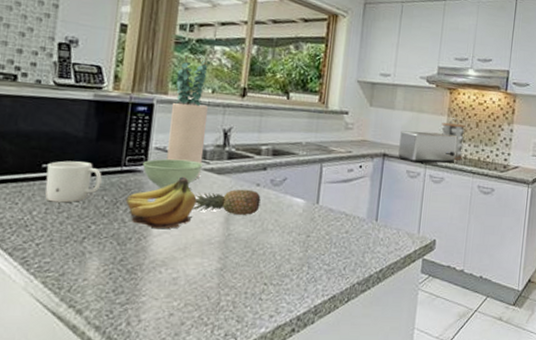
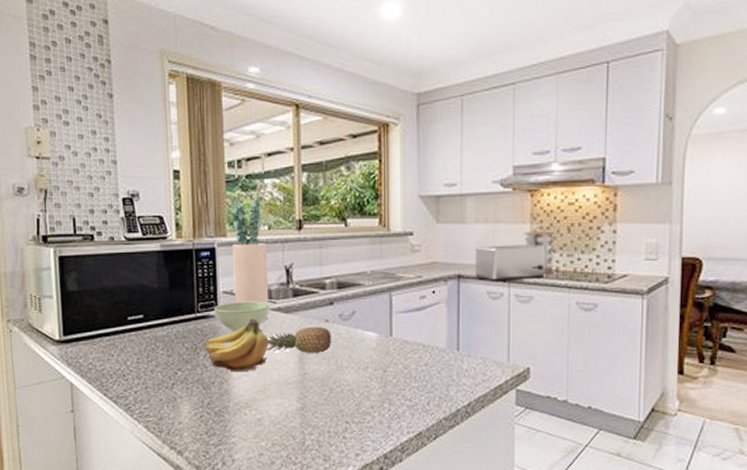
mug: present [45,160,102,203] -> none [132,312,180,352]

